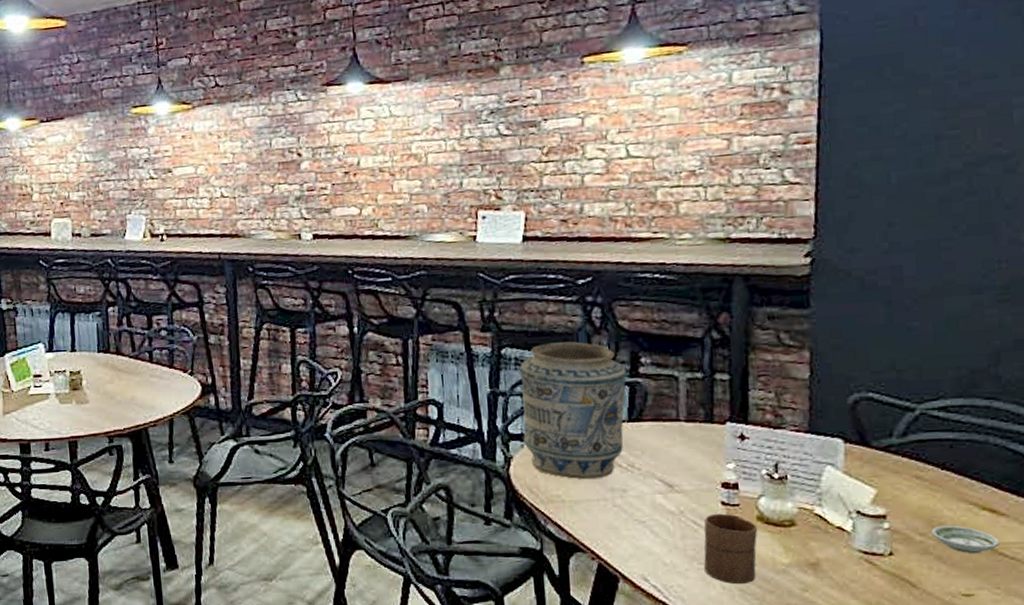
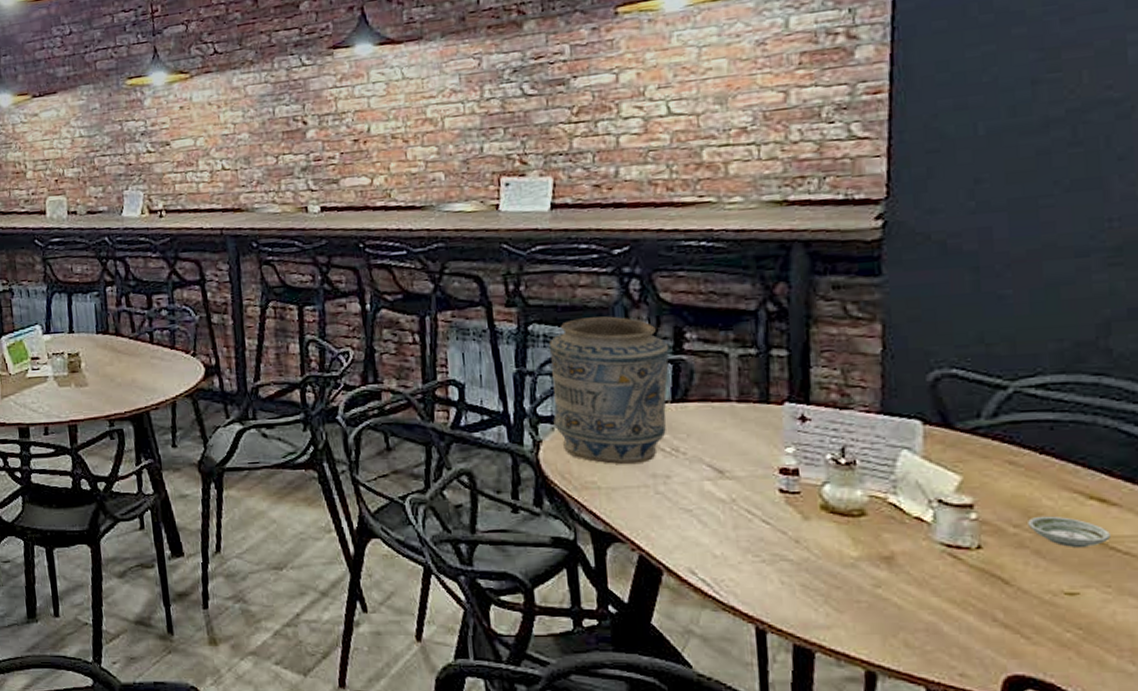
cup: present [704,513,758,585] -> none [759,501,822,579]

